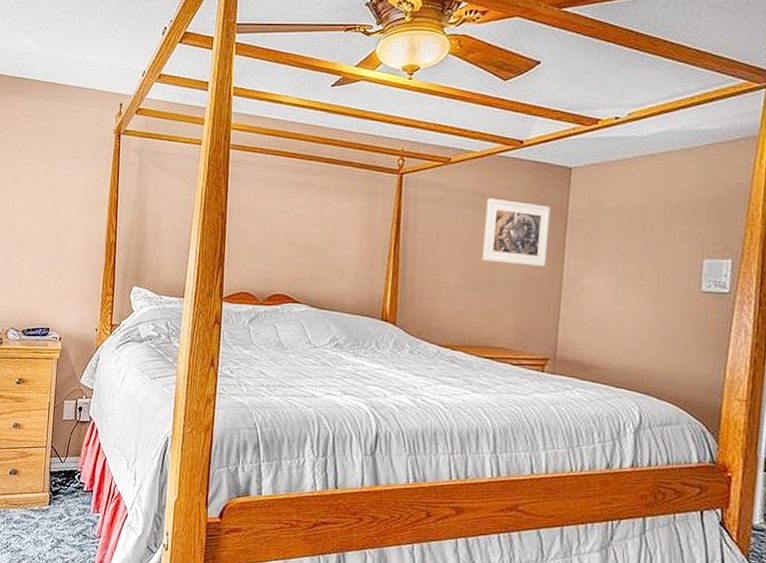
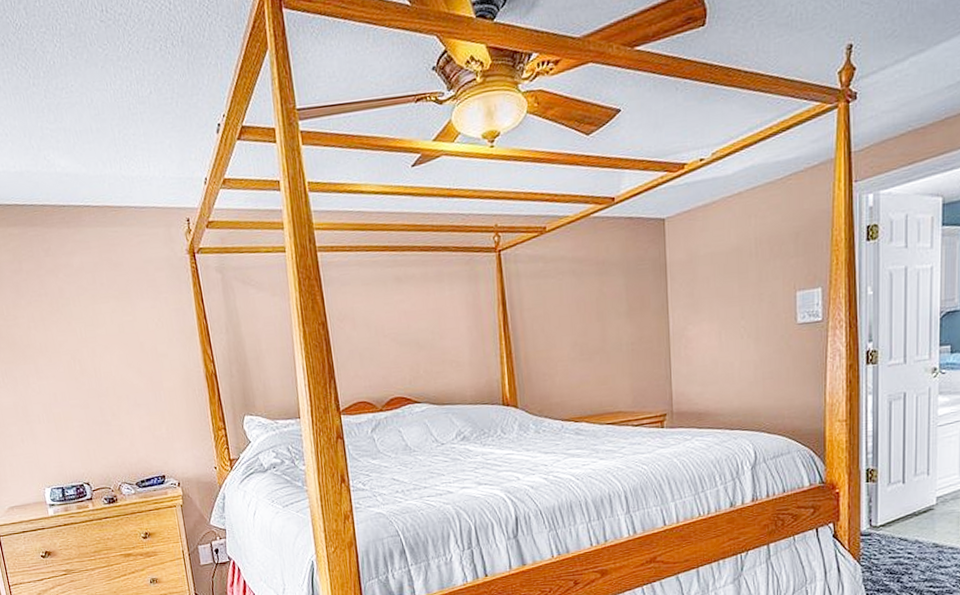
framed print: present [482,198,551,267] -> none [587,261,652,328]

